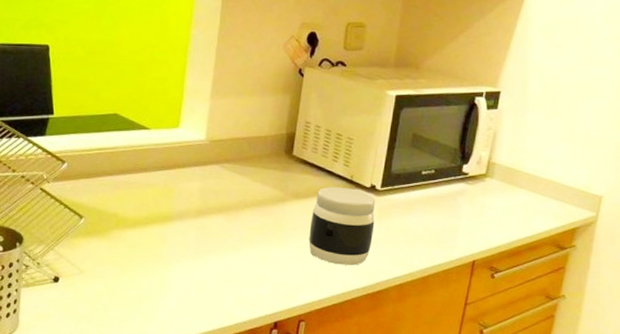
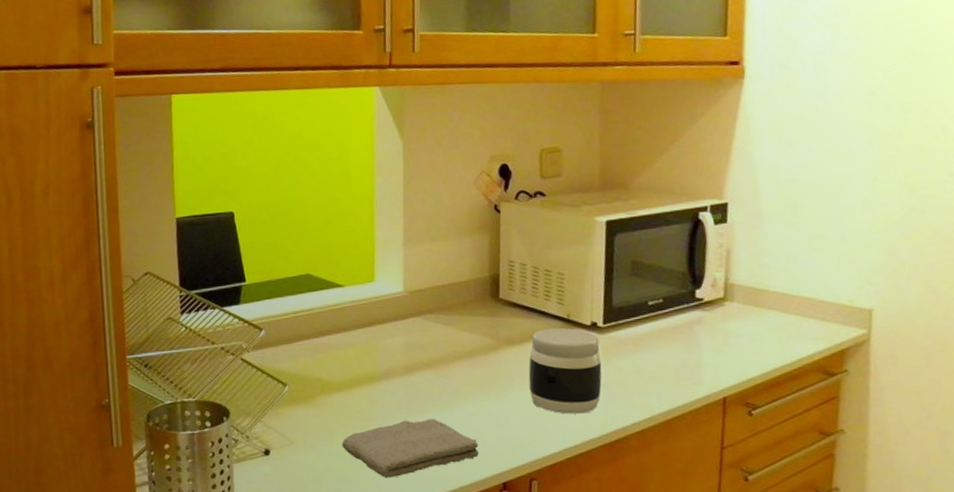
washcloth: none [130,259,256,312] -> present [342,419,479,479]

